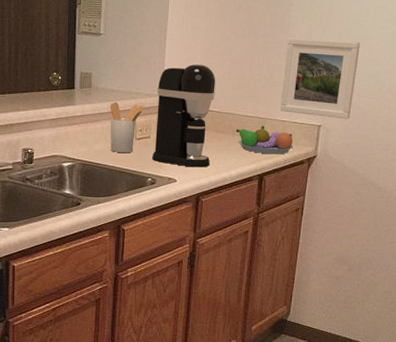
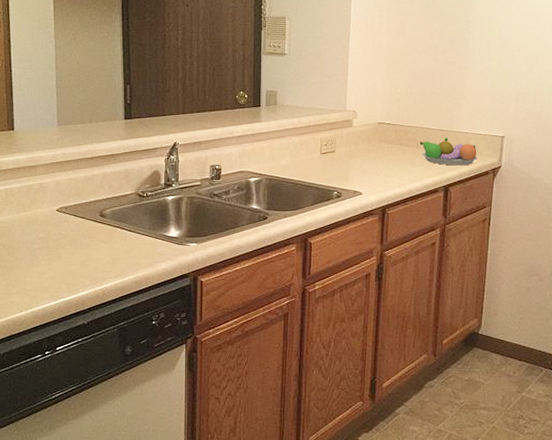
utensil holder: present [110,102,144,153] -> none [295,118,329,168]
coffee maker: present [152,64,215,167] -> none [337,80,398,180]
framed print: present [279,38,360,119] -> none [462,53,539,130]

